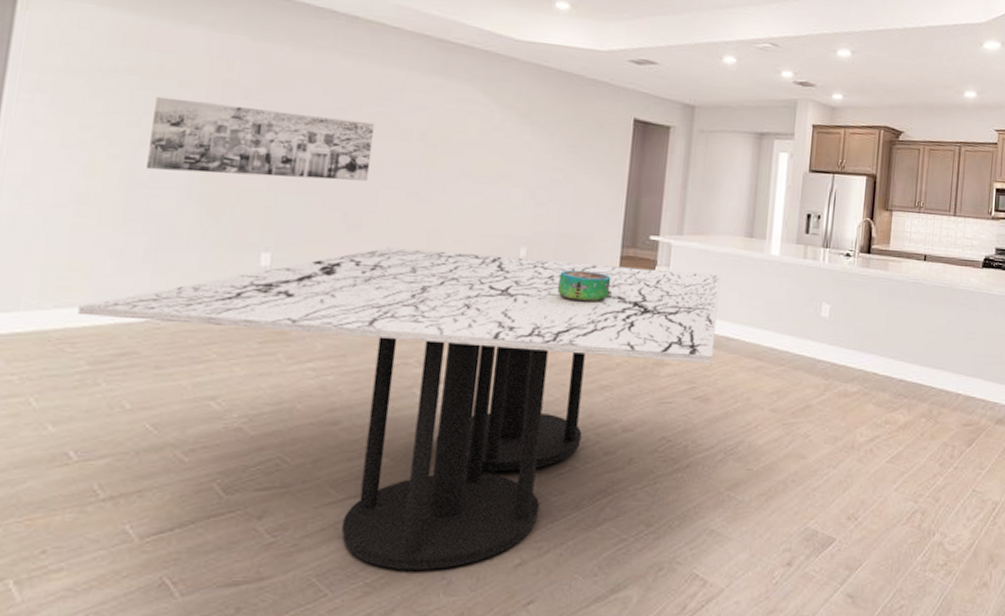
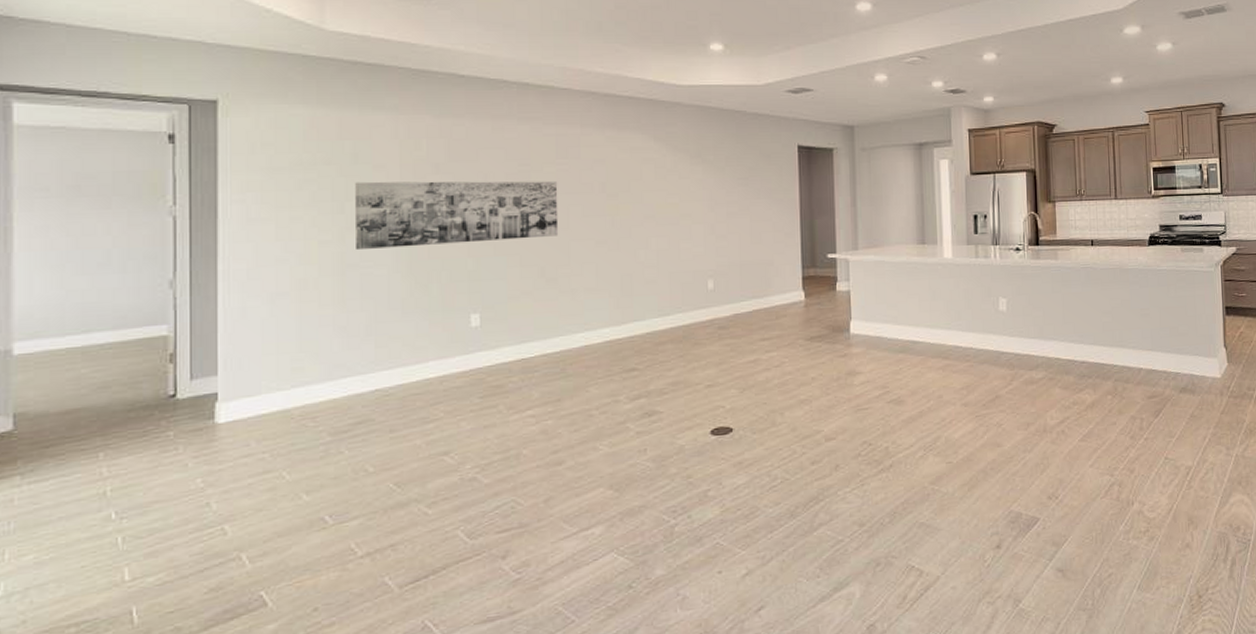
dining table: present [78,247,721,574] -> none [314,283,902,594]
decorative bowl: present [557,269,611,303] -> none [747,294,797,325]

